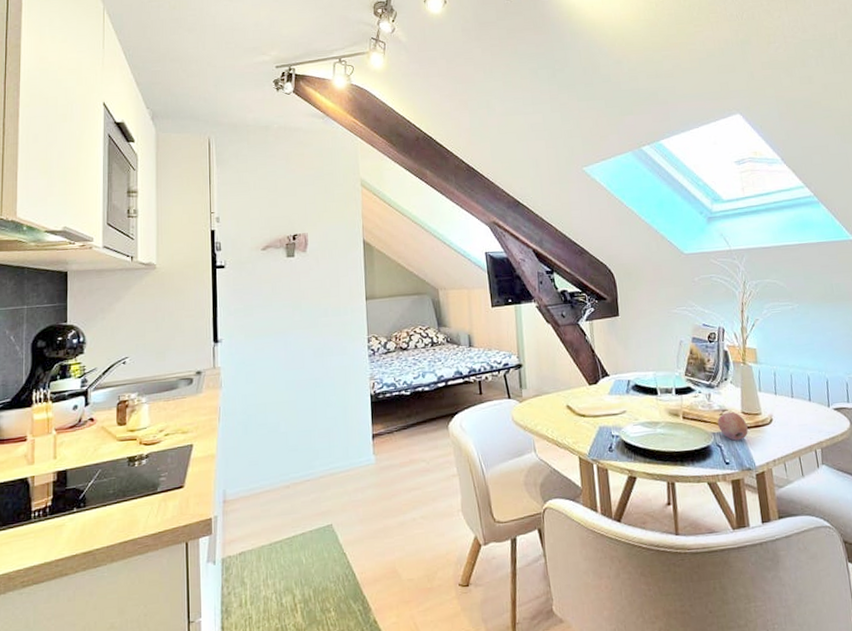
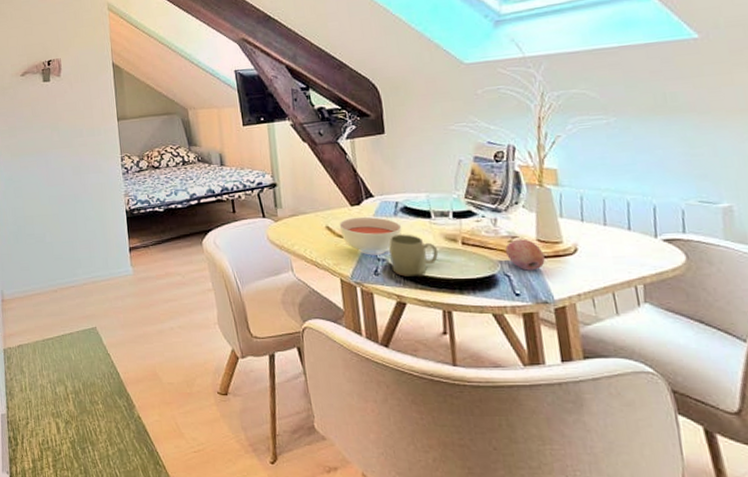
bowl: none [578,395,633,433] -> present [339,216,402,256]
mug: none [621,410,664,453] -> present [388,234,439,278]

